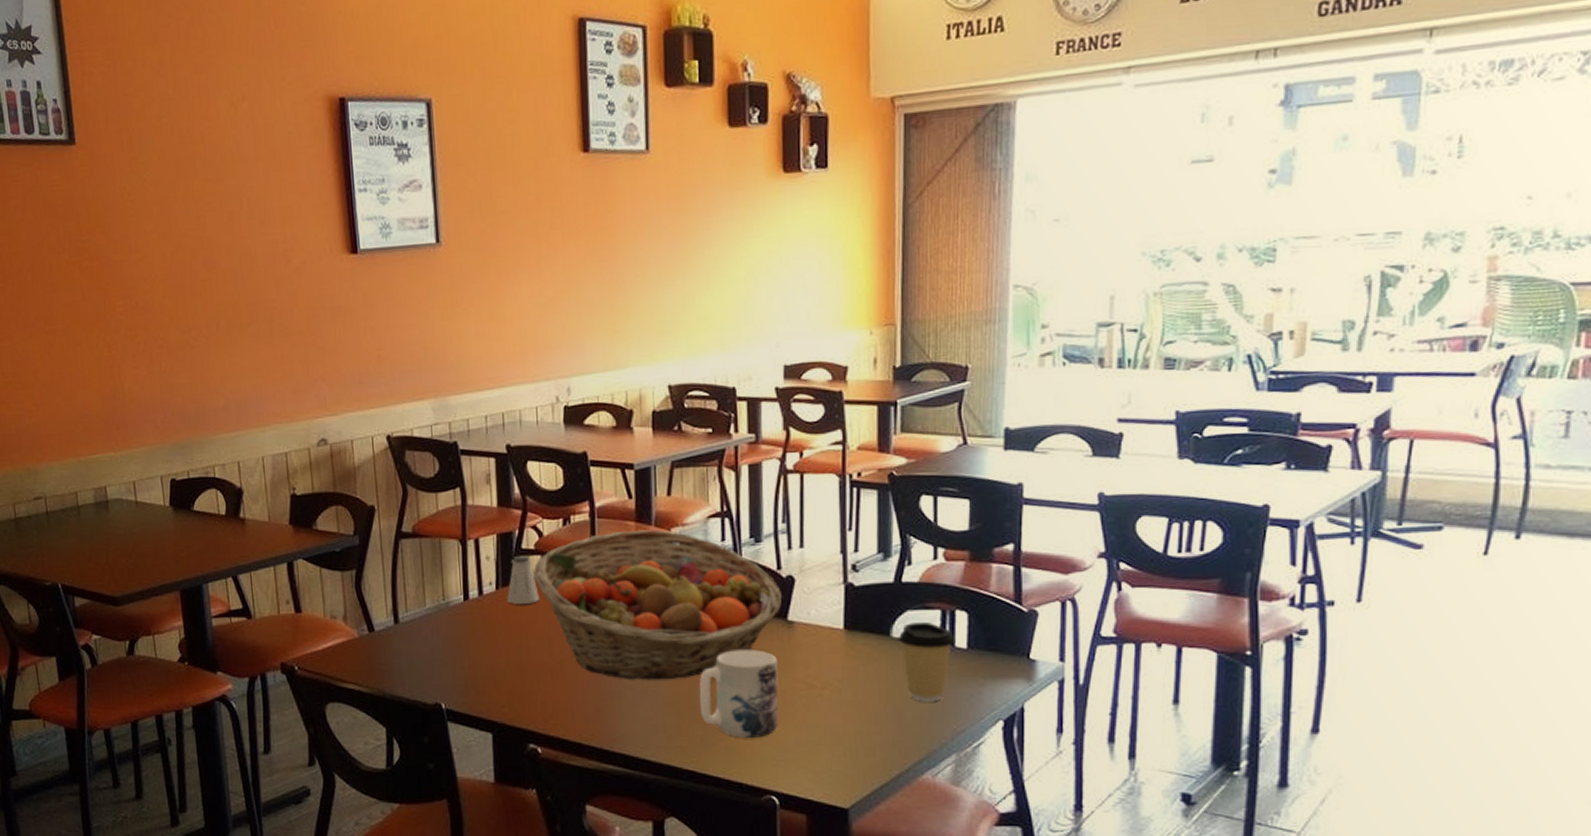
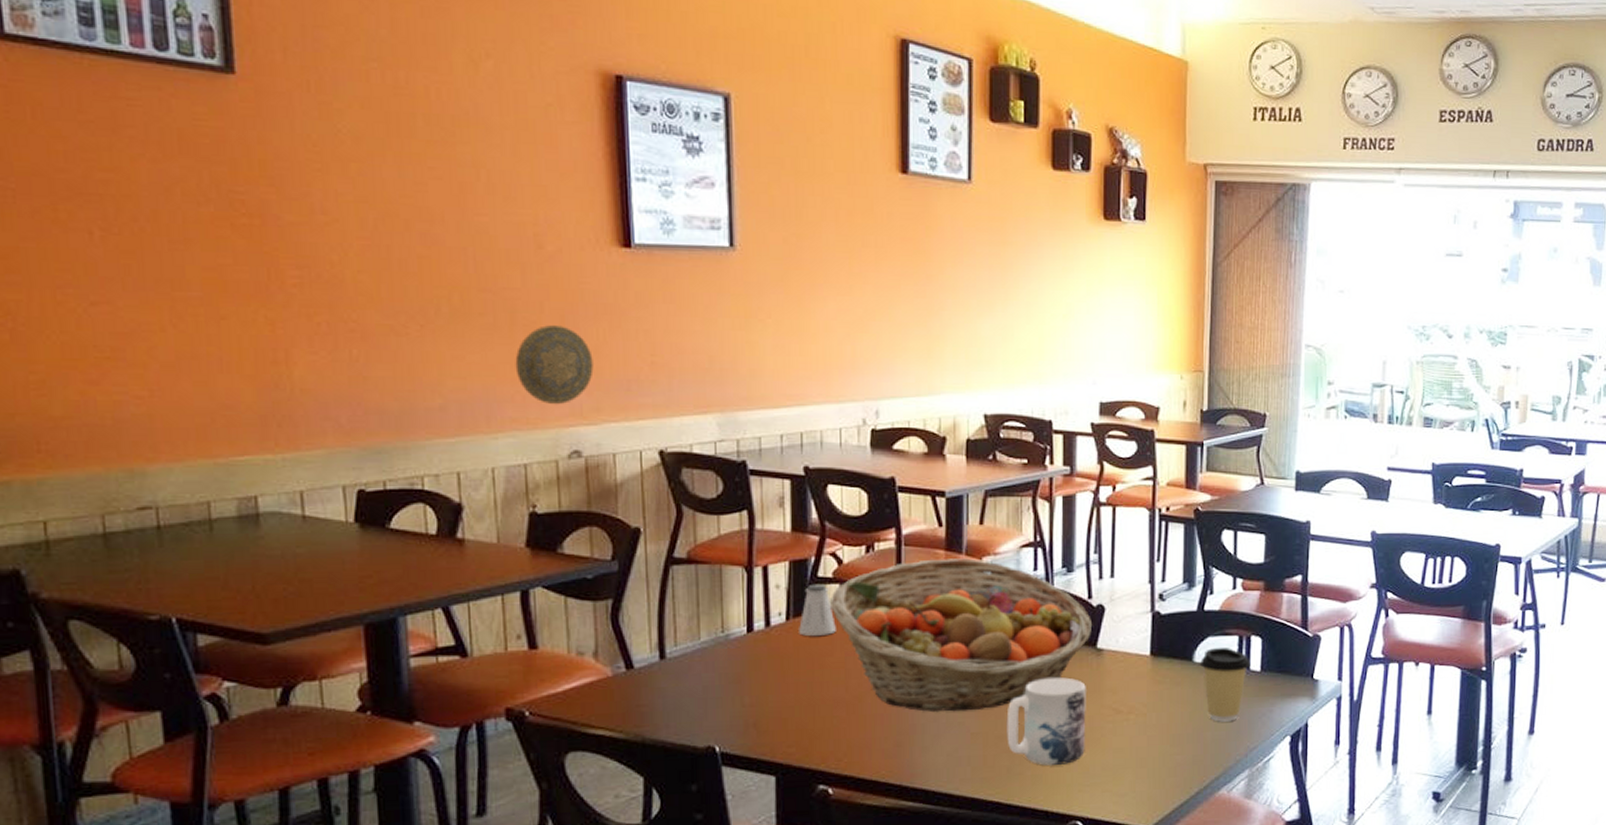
decorative plate: none [274,329,333,400] -> present [515,325,594,405]

